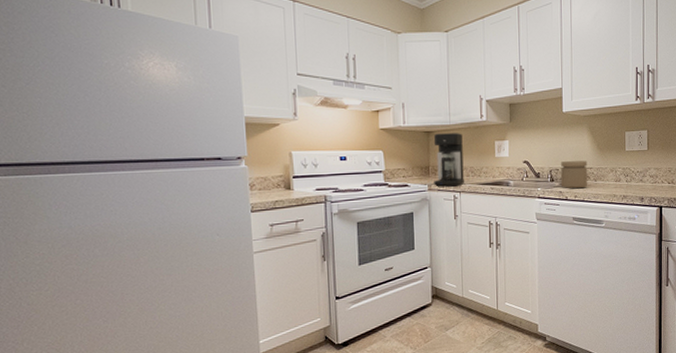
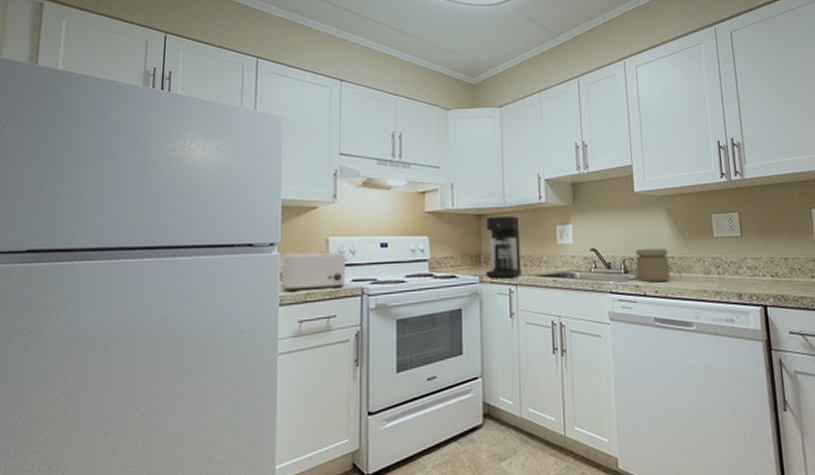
toaster: none [251,165,311,200] -> present [281,252,348,292]

